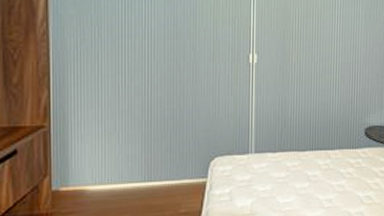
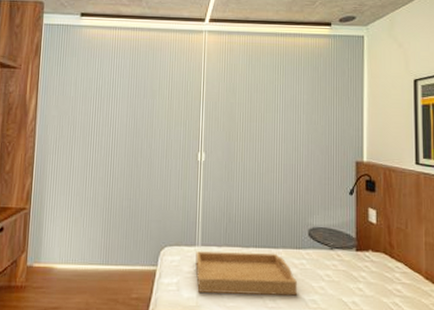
serving tray: none [249,155,353,200] -> present [195,250,297,296]

